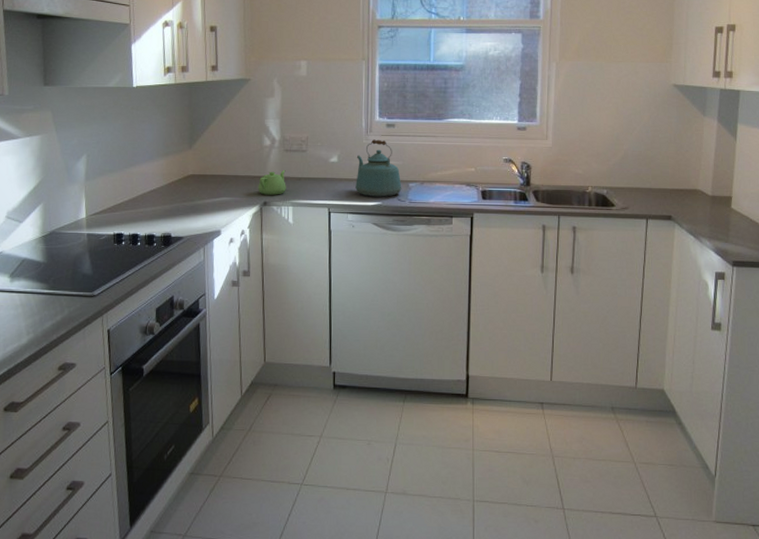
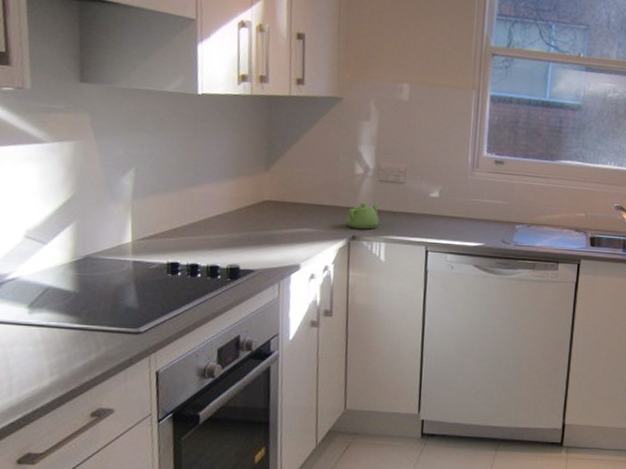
kettle: present [355,139,402,197] -> none [457,176,508,238]

